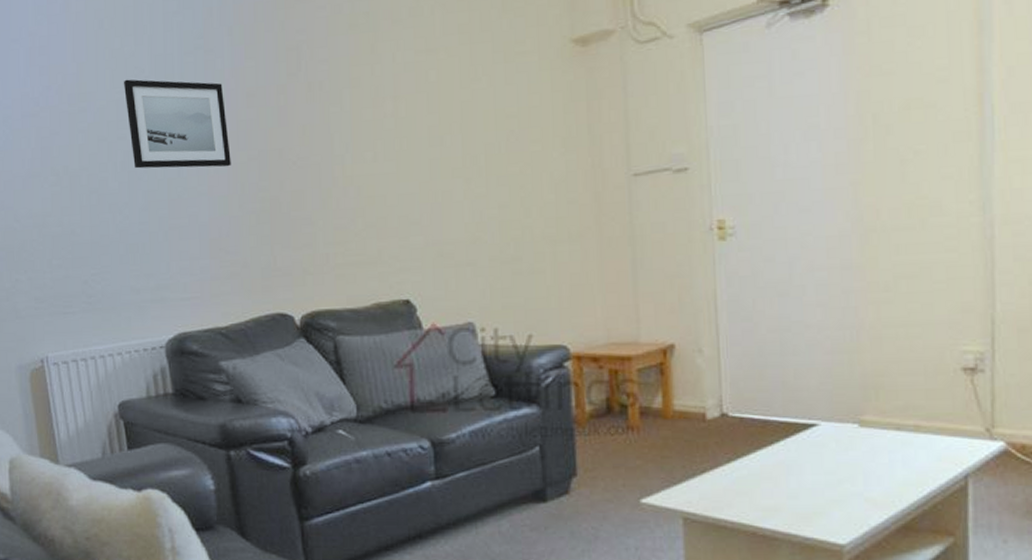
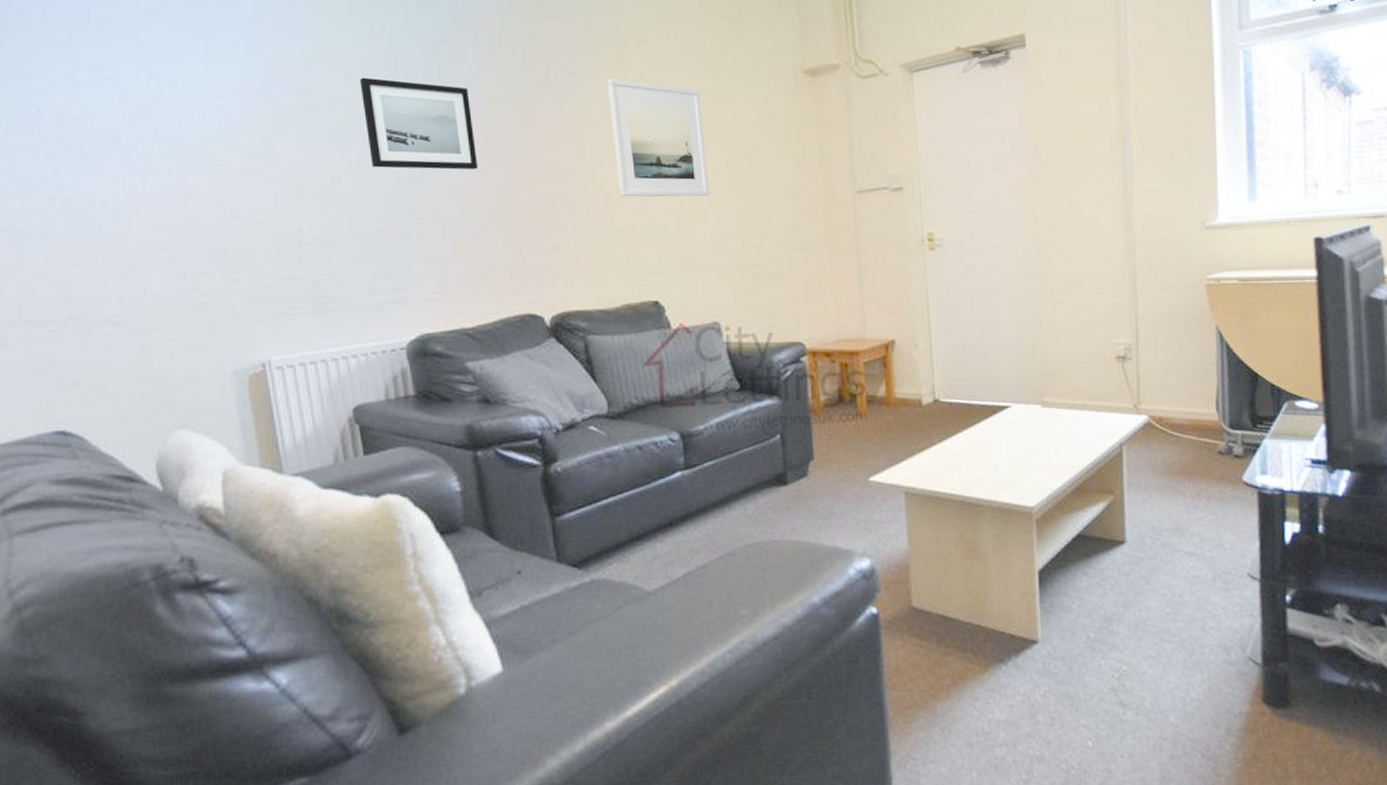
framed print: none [358,63,465,190] -> present [606,78,709,197]

